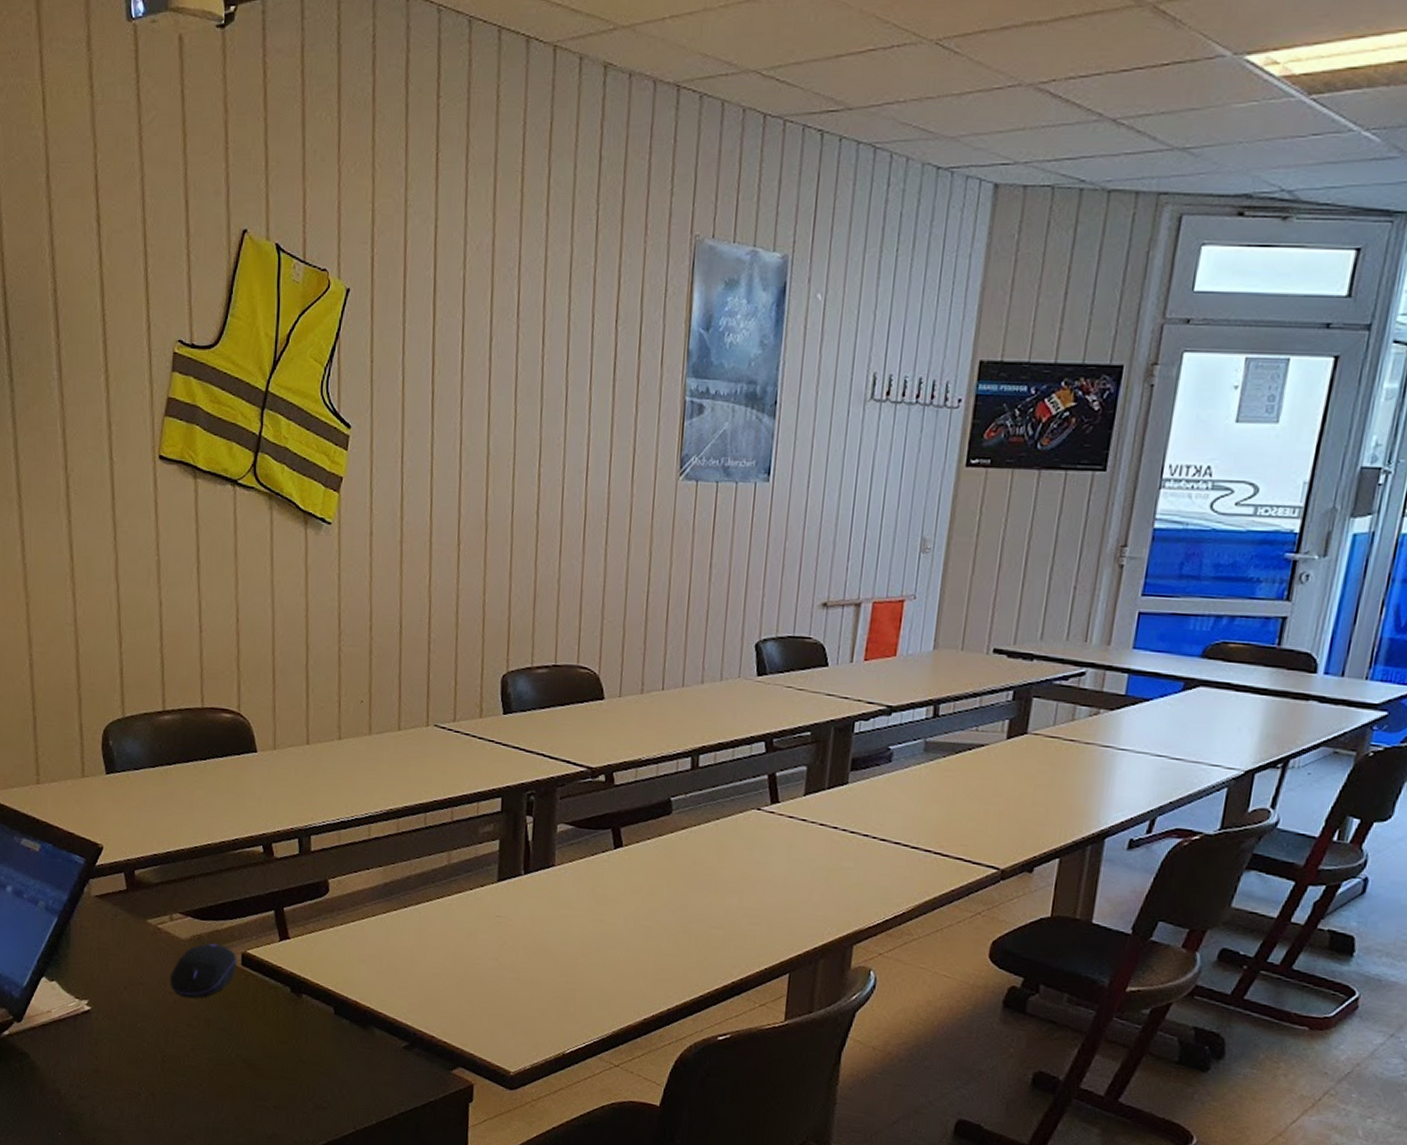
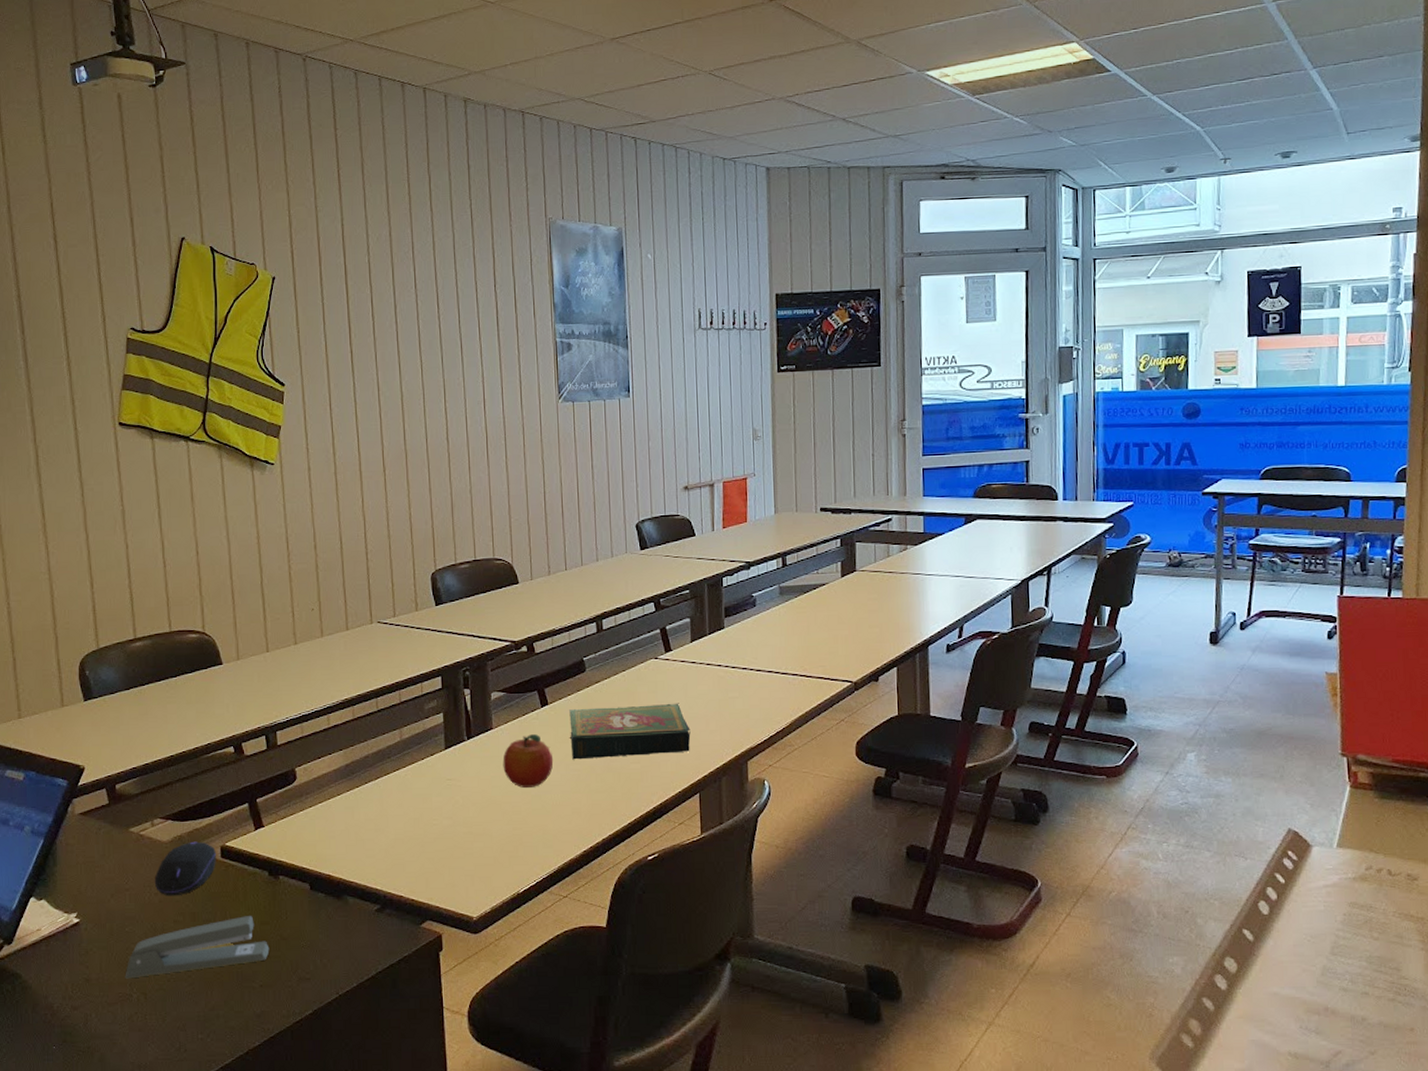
stapler: none [134,1031,286,1081] -> present [125,916,270,979]
fruit: none [562,878,622,939] -> present [503,734,554,788]
book: none [643,856,789,924] -> present [569,704,691,760]

